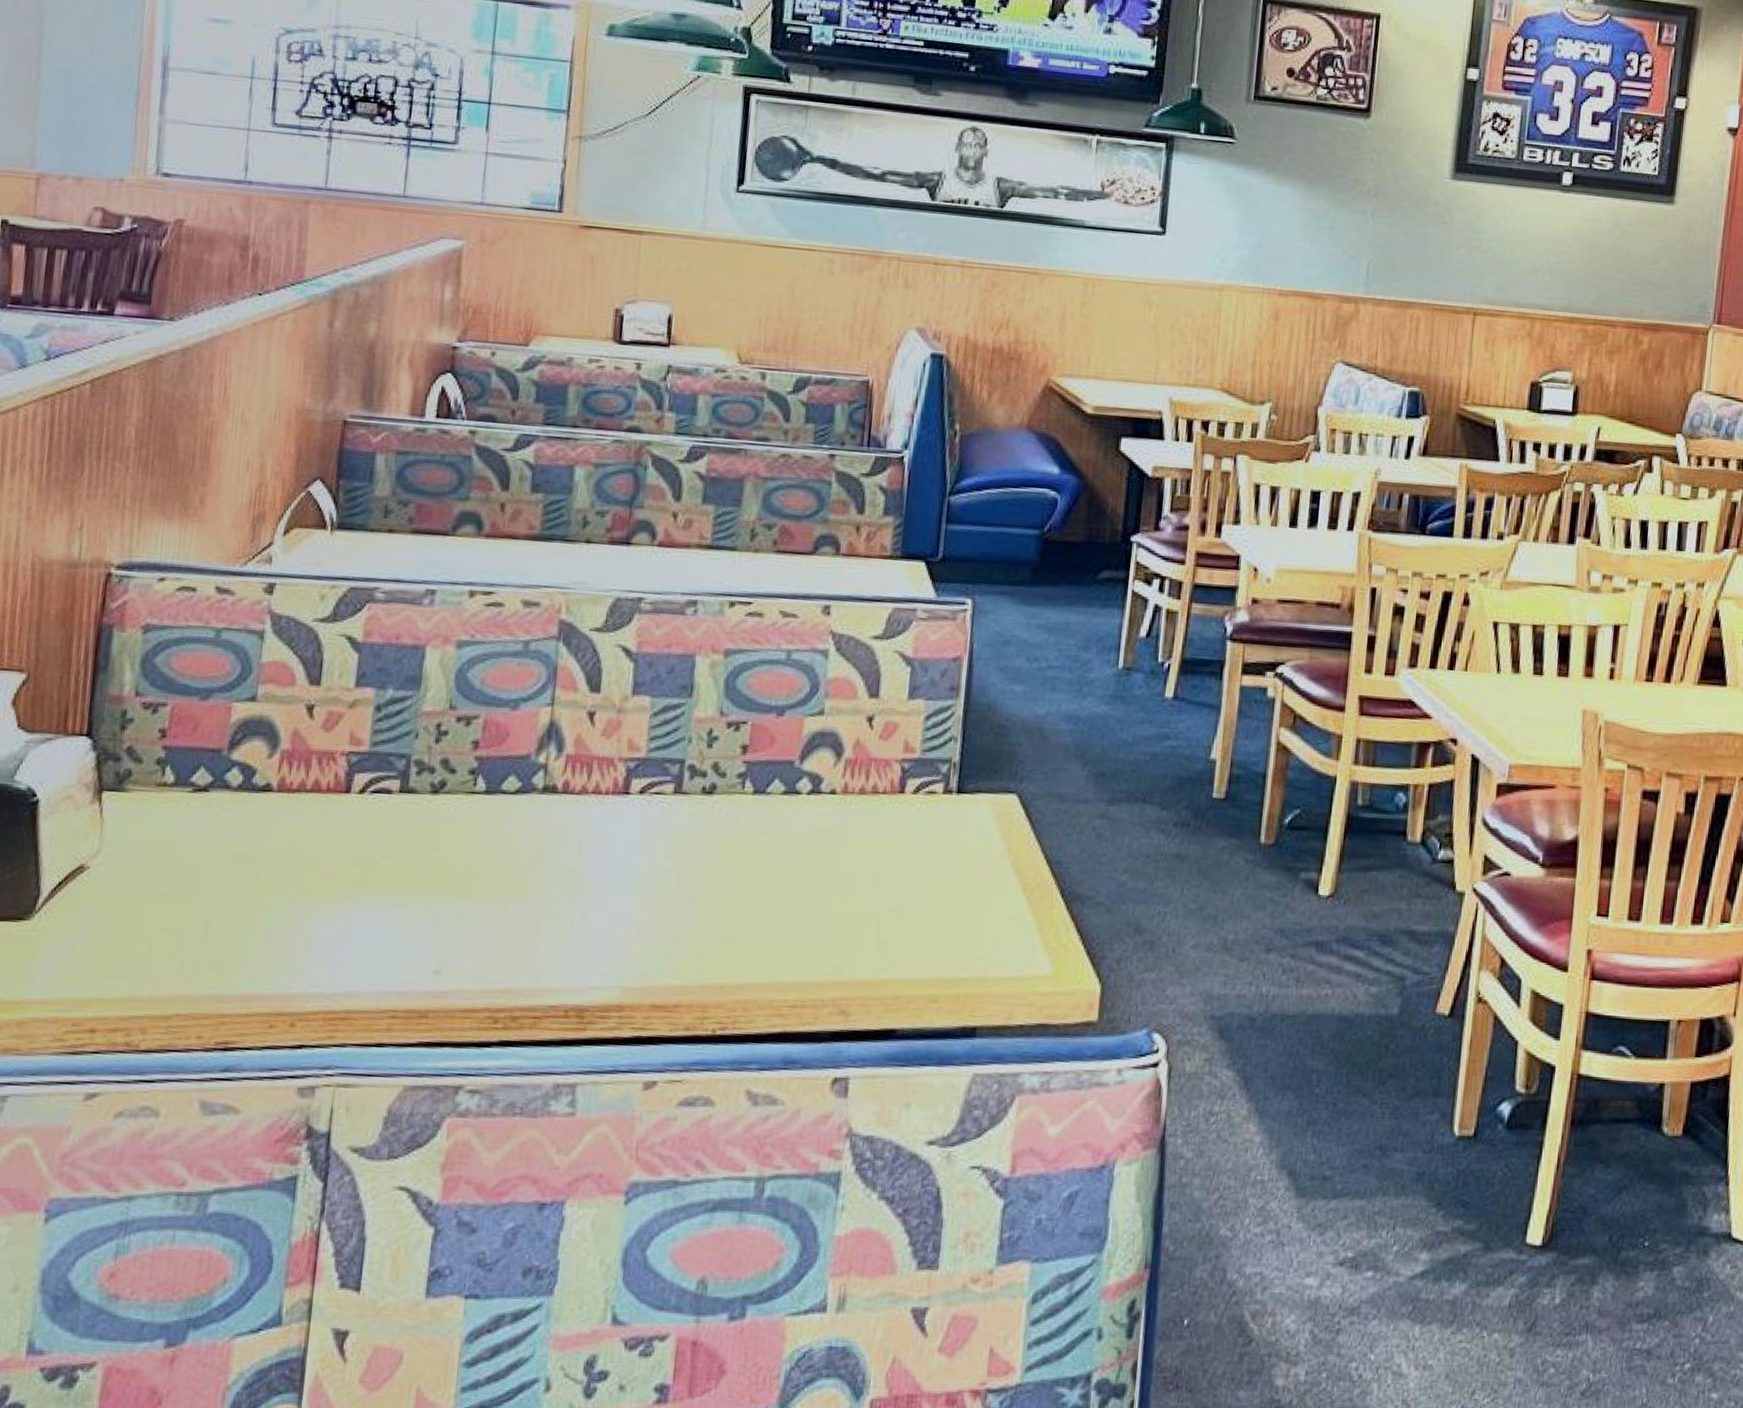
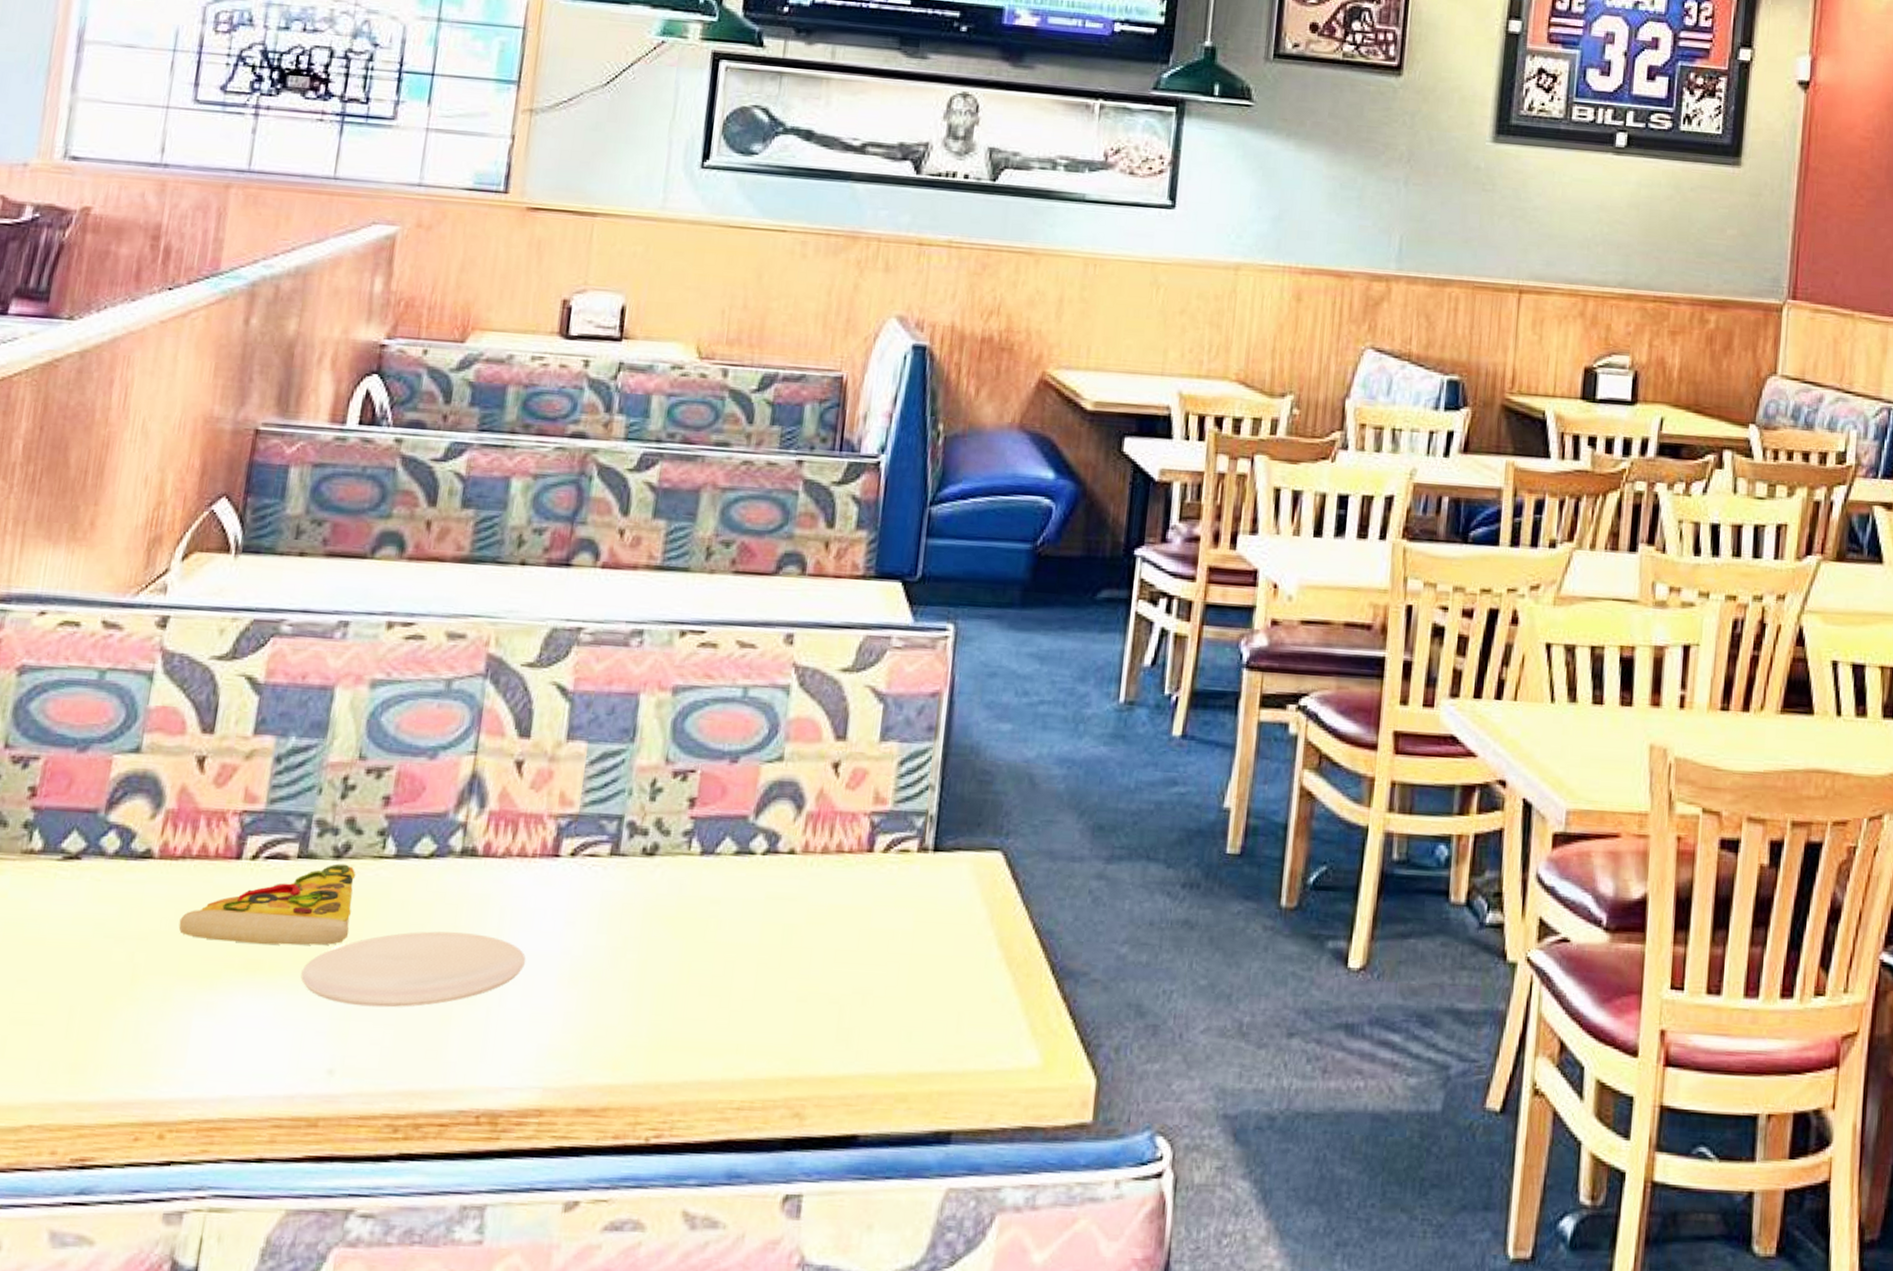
pizza slice: none [298,798,452,867] -> present [178,863,356,946]
plate: none [407,855,604,920] -> present [300,931,526,1008]

